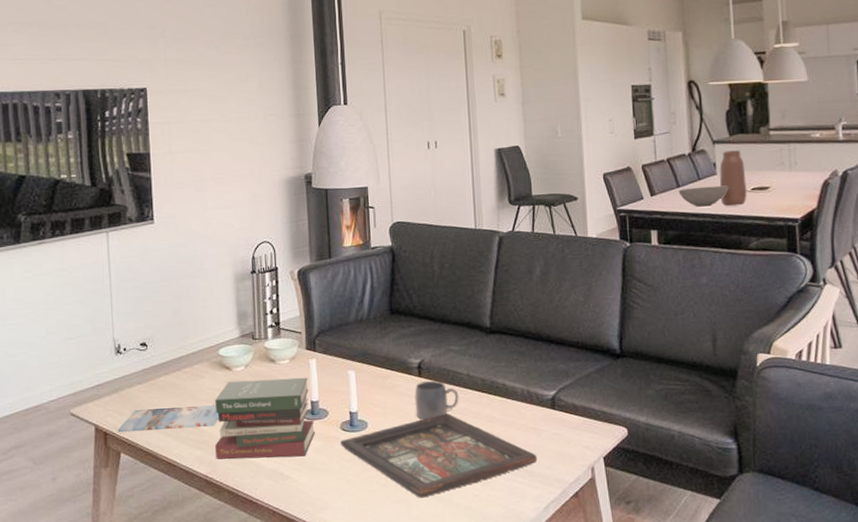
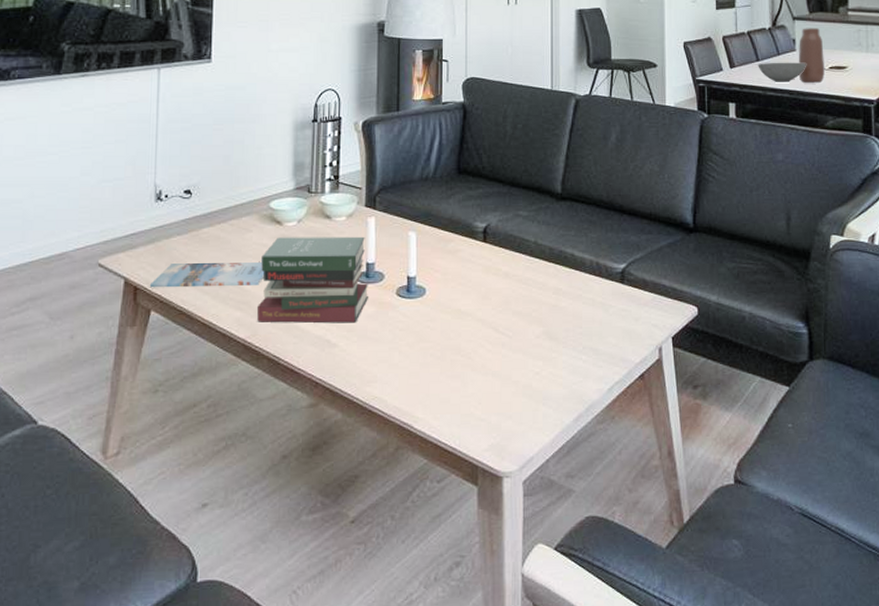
decorative tray: present [341,413,538,498] -> none [395,282,603,374]
mug: present [414,380,459,420] -> none [477,246,525,289]

